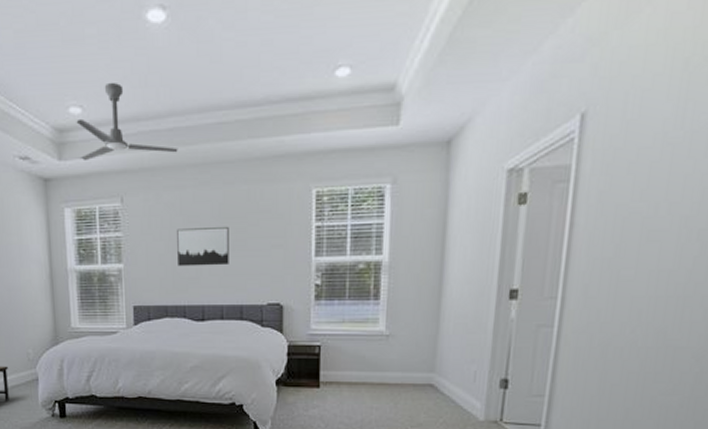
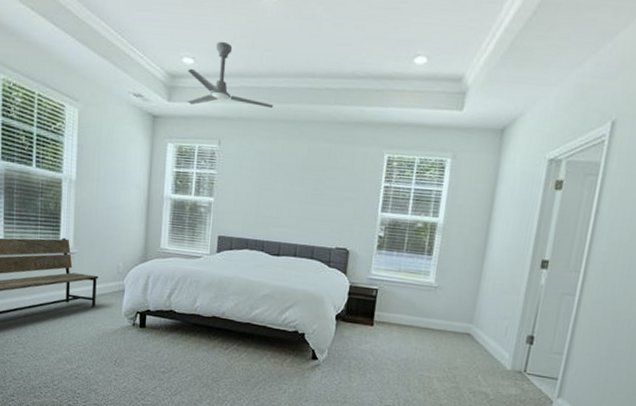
wall art: present [177,226,229,267] -> none [262,173,310,210]

